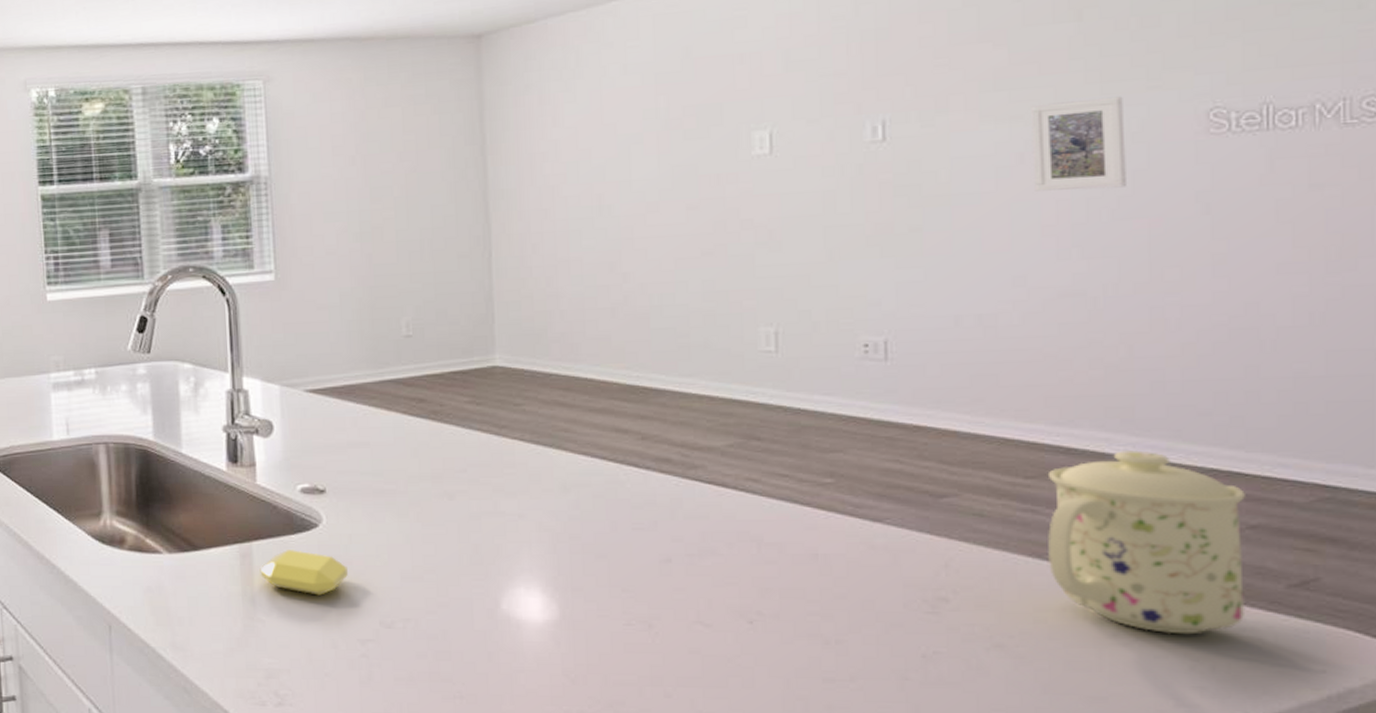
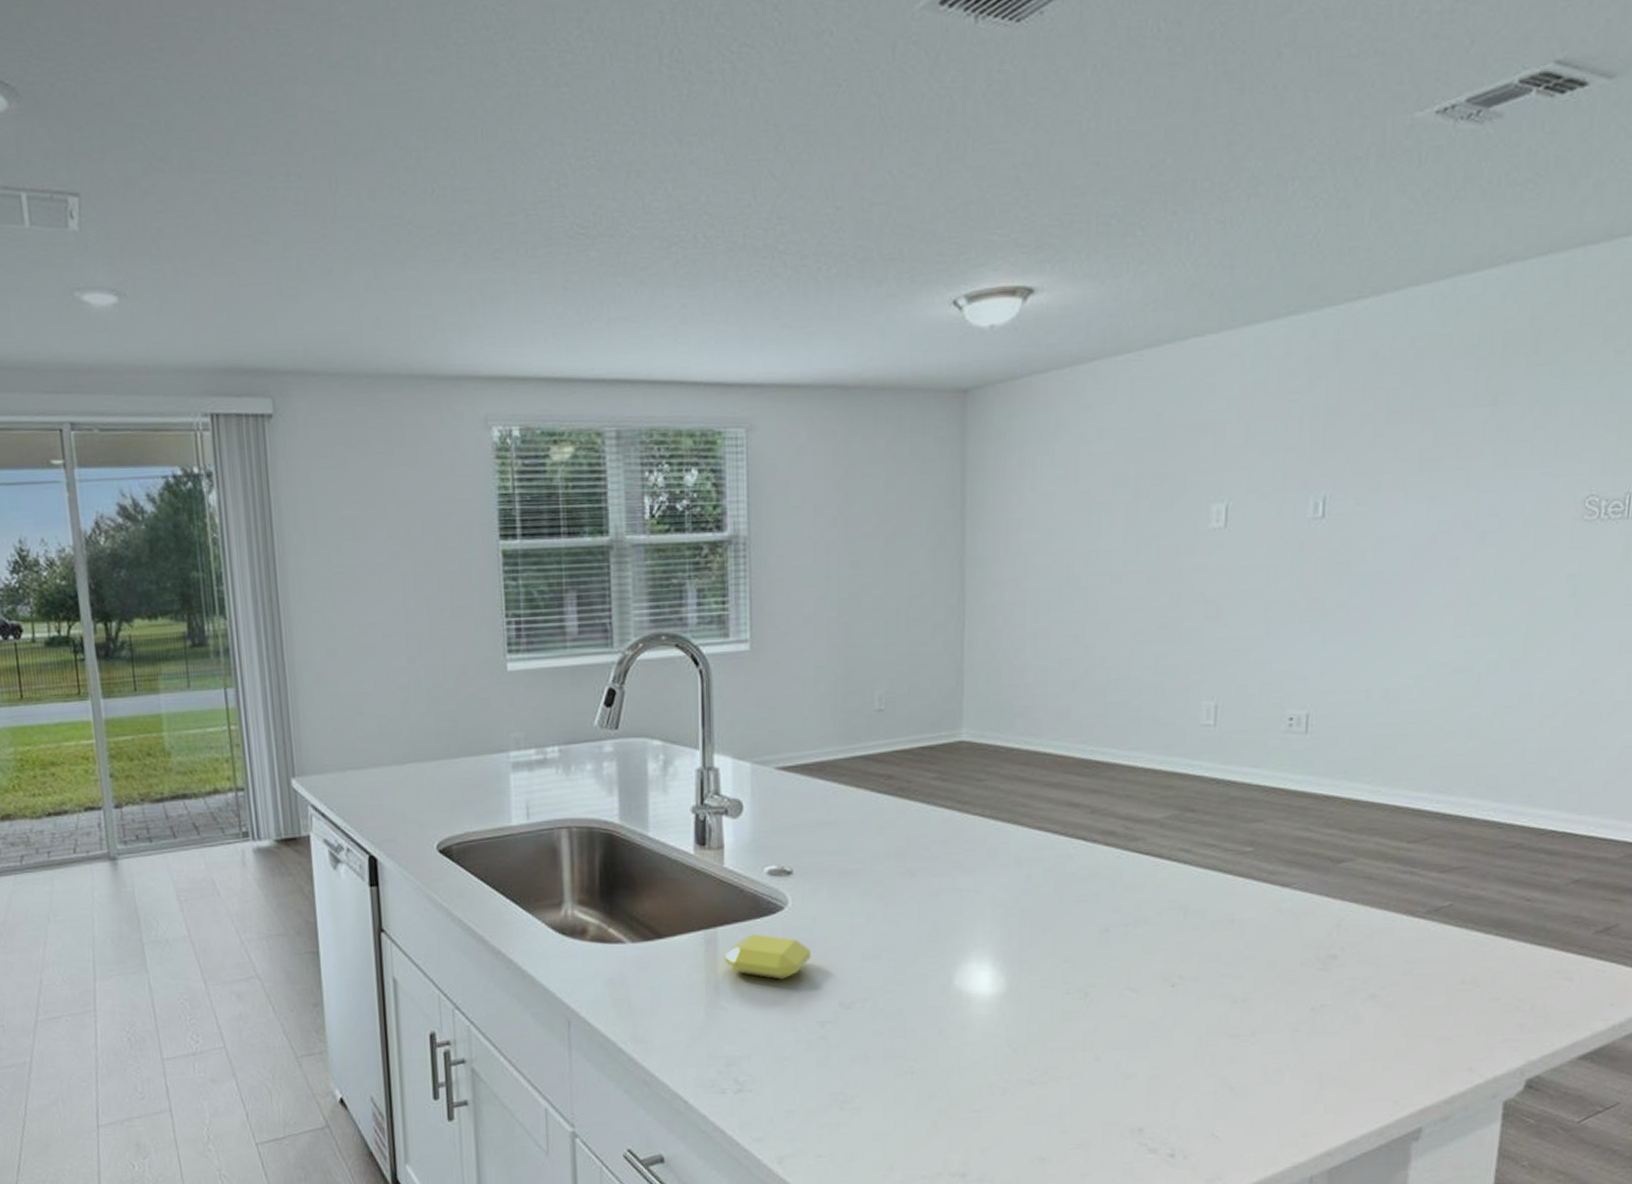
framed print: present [1031,96,1126,191] -> none [1442,481,1521,571]
mug: present [1048,450,1245,635] -> none [1419,815,1574,979]

